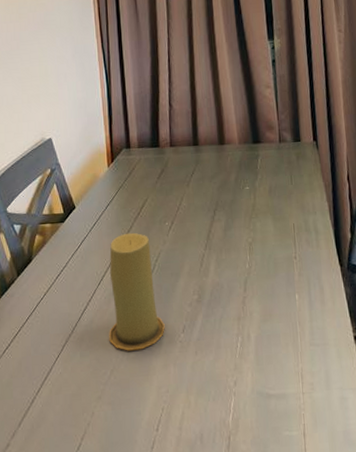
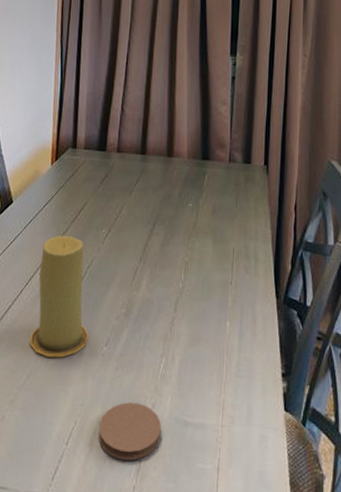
coaster: none [186,382,246,439] -> present [98,402,161,461]

